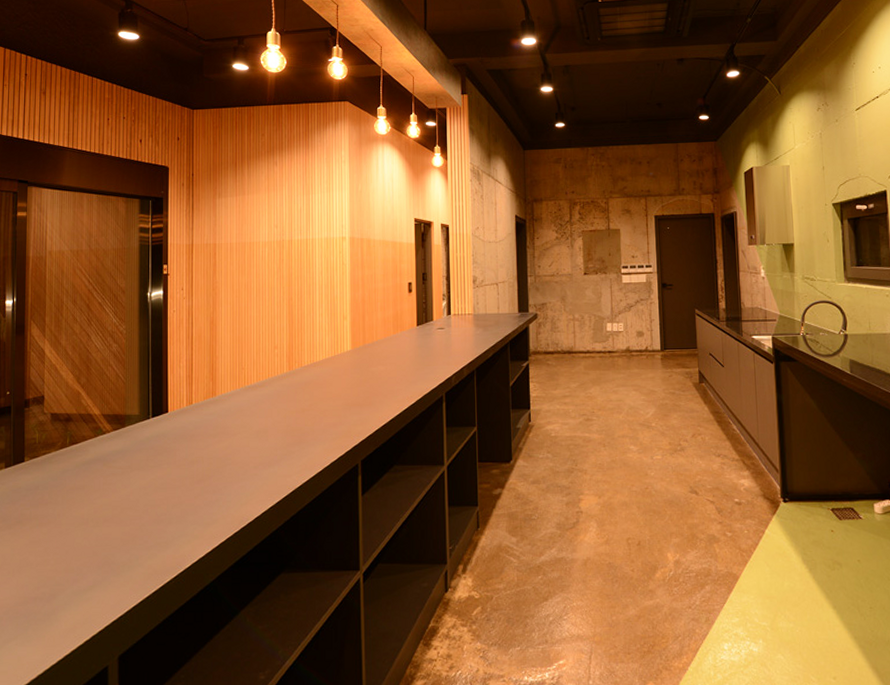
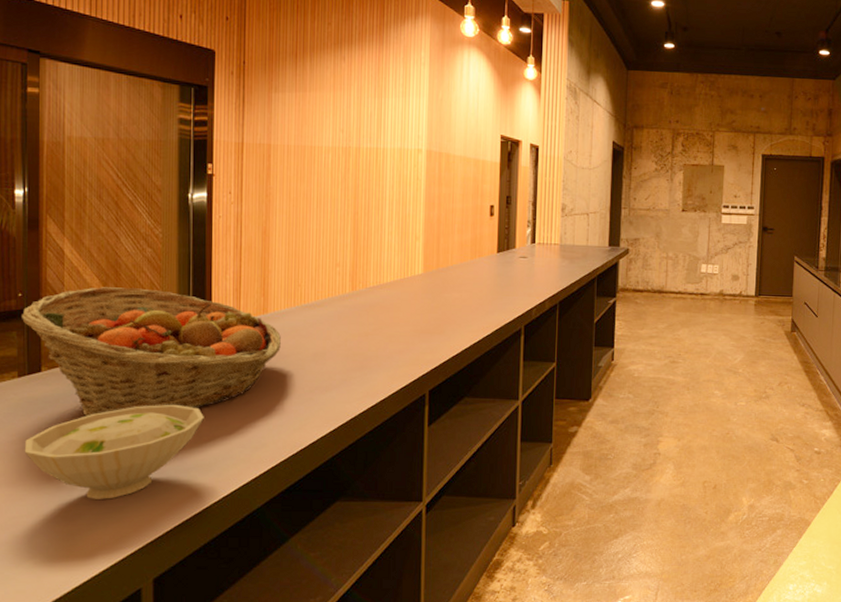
fruit basket: none [9,380,228,502] -> present [22,287,281,417]
bowl: none [9,486,162,580] -> present [24,404,204,499]

